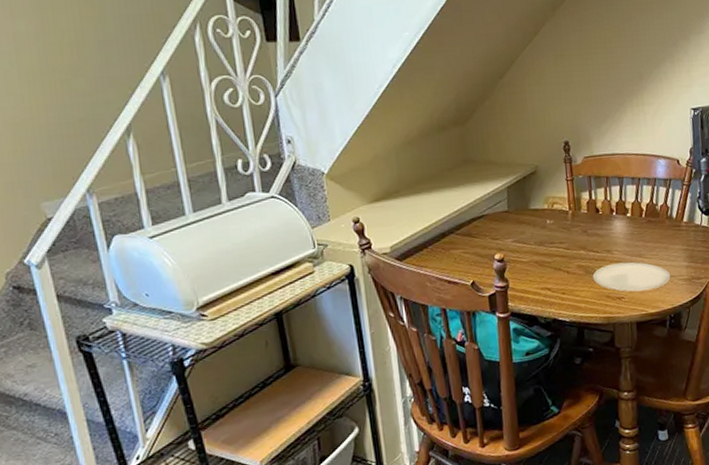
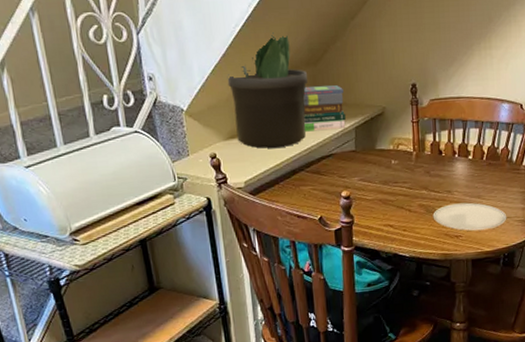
planter: none [370,93,456,211] -> present [227,32,308,149]
books: none [451,144,497,193] -> present [303,85,346,132]

